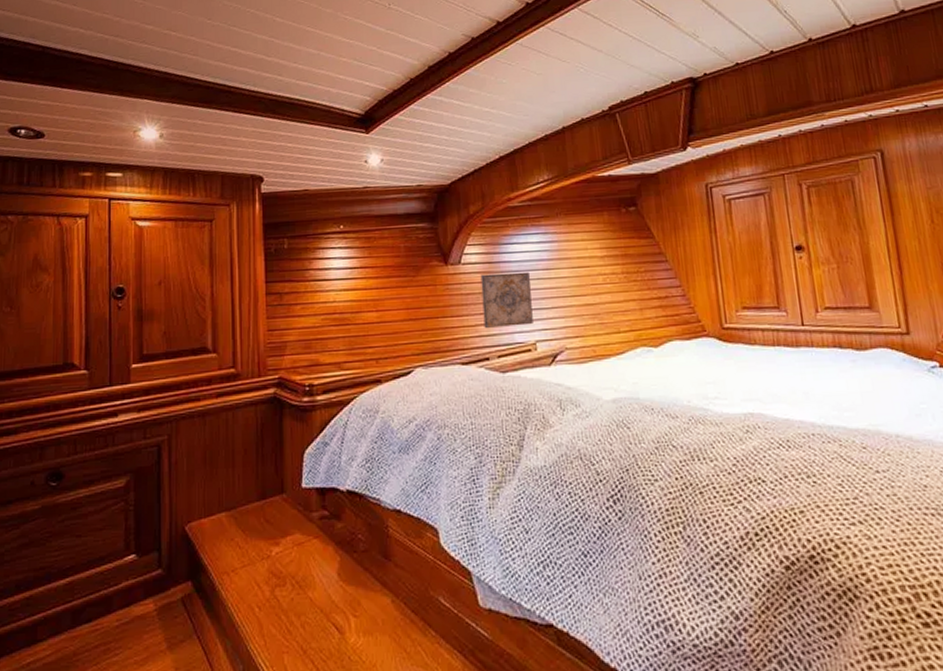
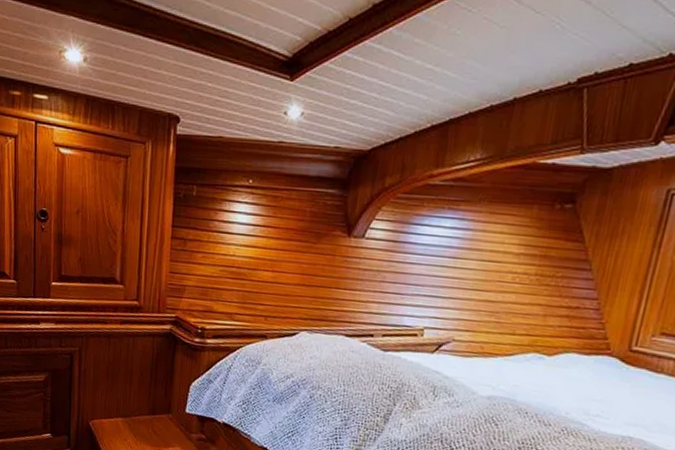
wall art: present [480,271,533,329] -> none [375,252,435,311]

